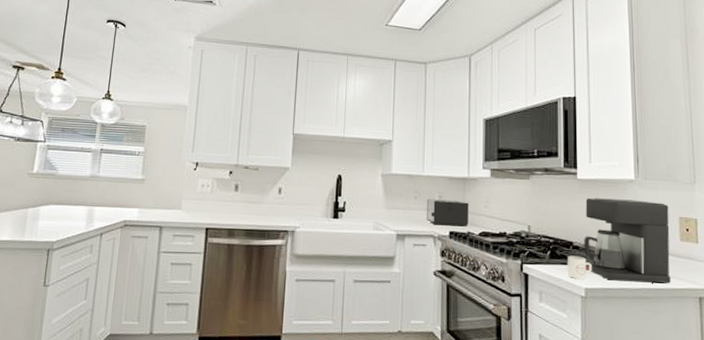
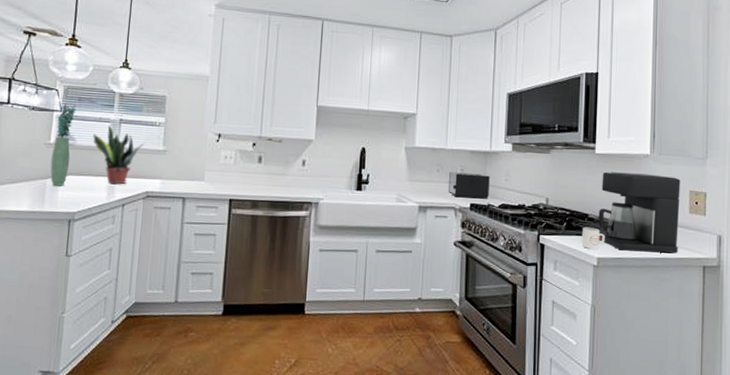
vase: none [32,134,60,216] -> present [50,103,77,186]
potted plant: none [74,155,124,214] -> present [93,125,145,185]

